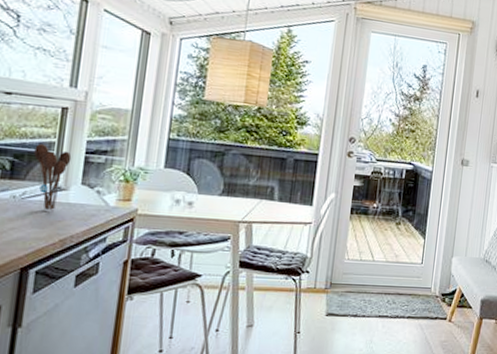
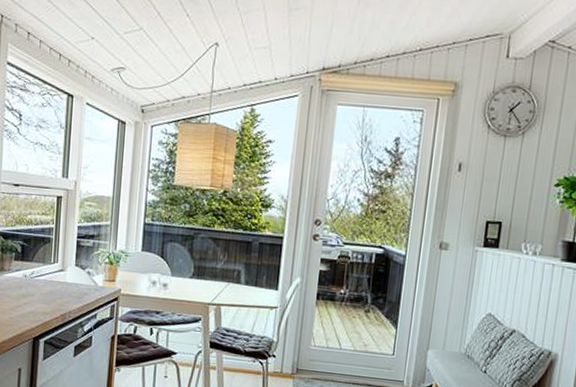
utensil holder: present [34,144,72,210] -> none [38,229,67,288]

